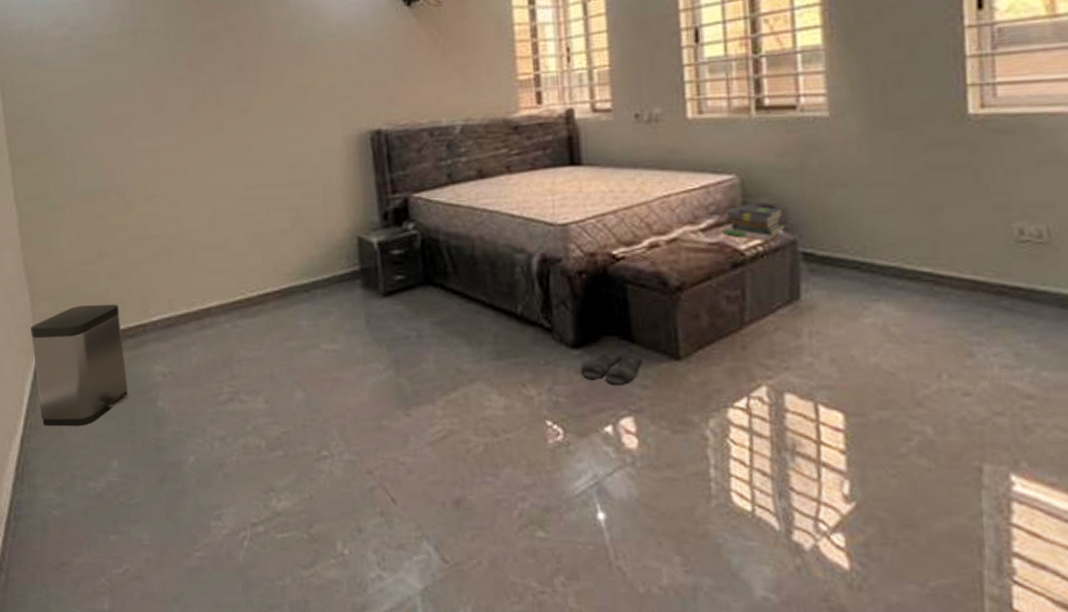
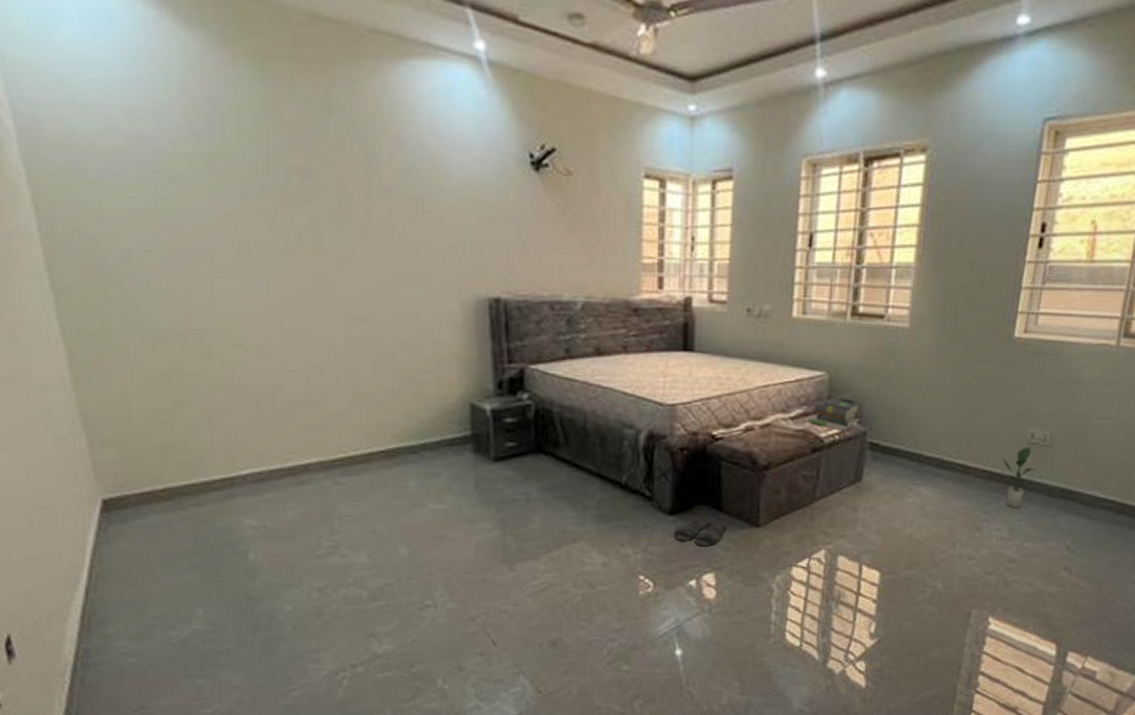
pedal bin: present [31,304,129,427] -> none [91,454,215,577]
potted plant: none [985,246,1037,325] -> present [1003,447,1037,508]

